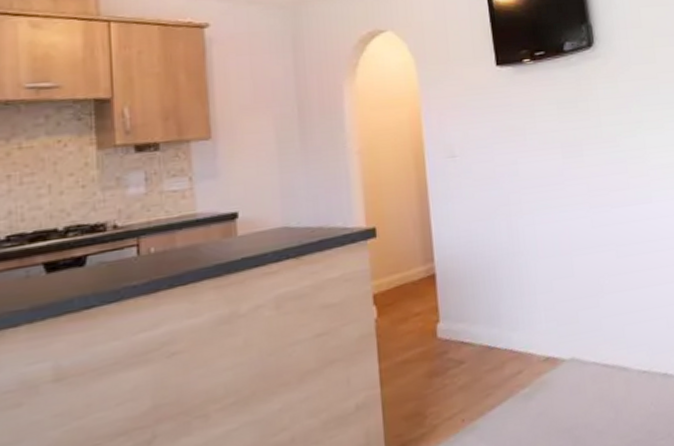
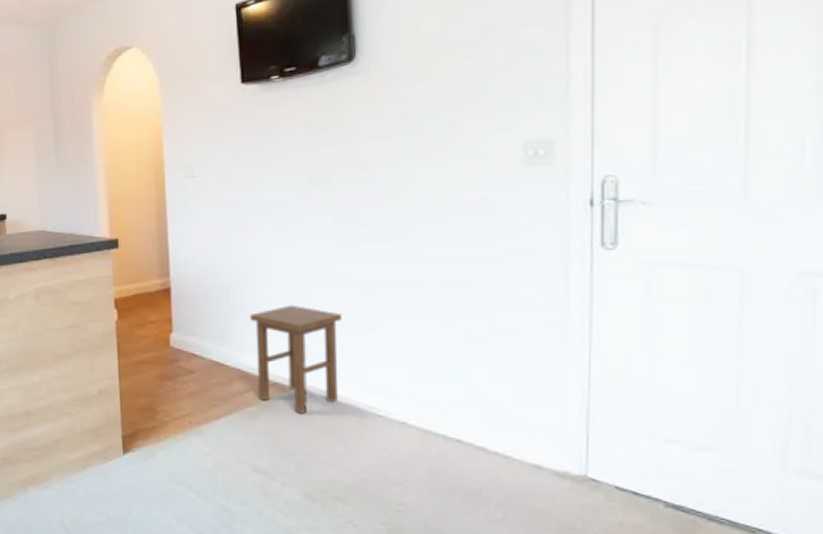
stool: none [519,274,606,386] -> present [250,304,342,414]

